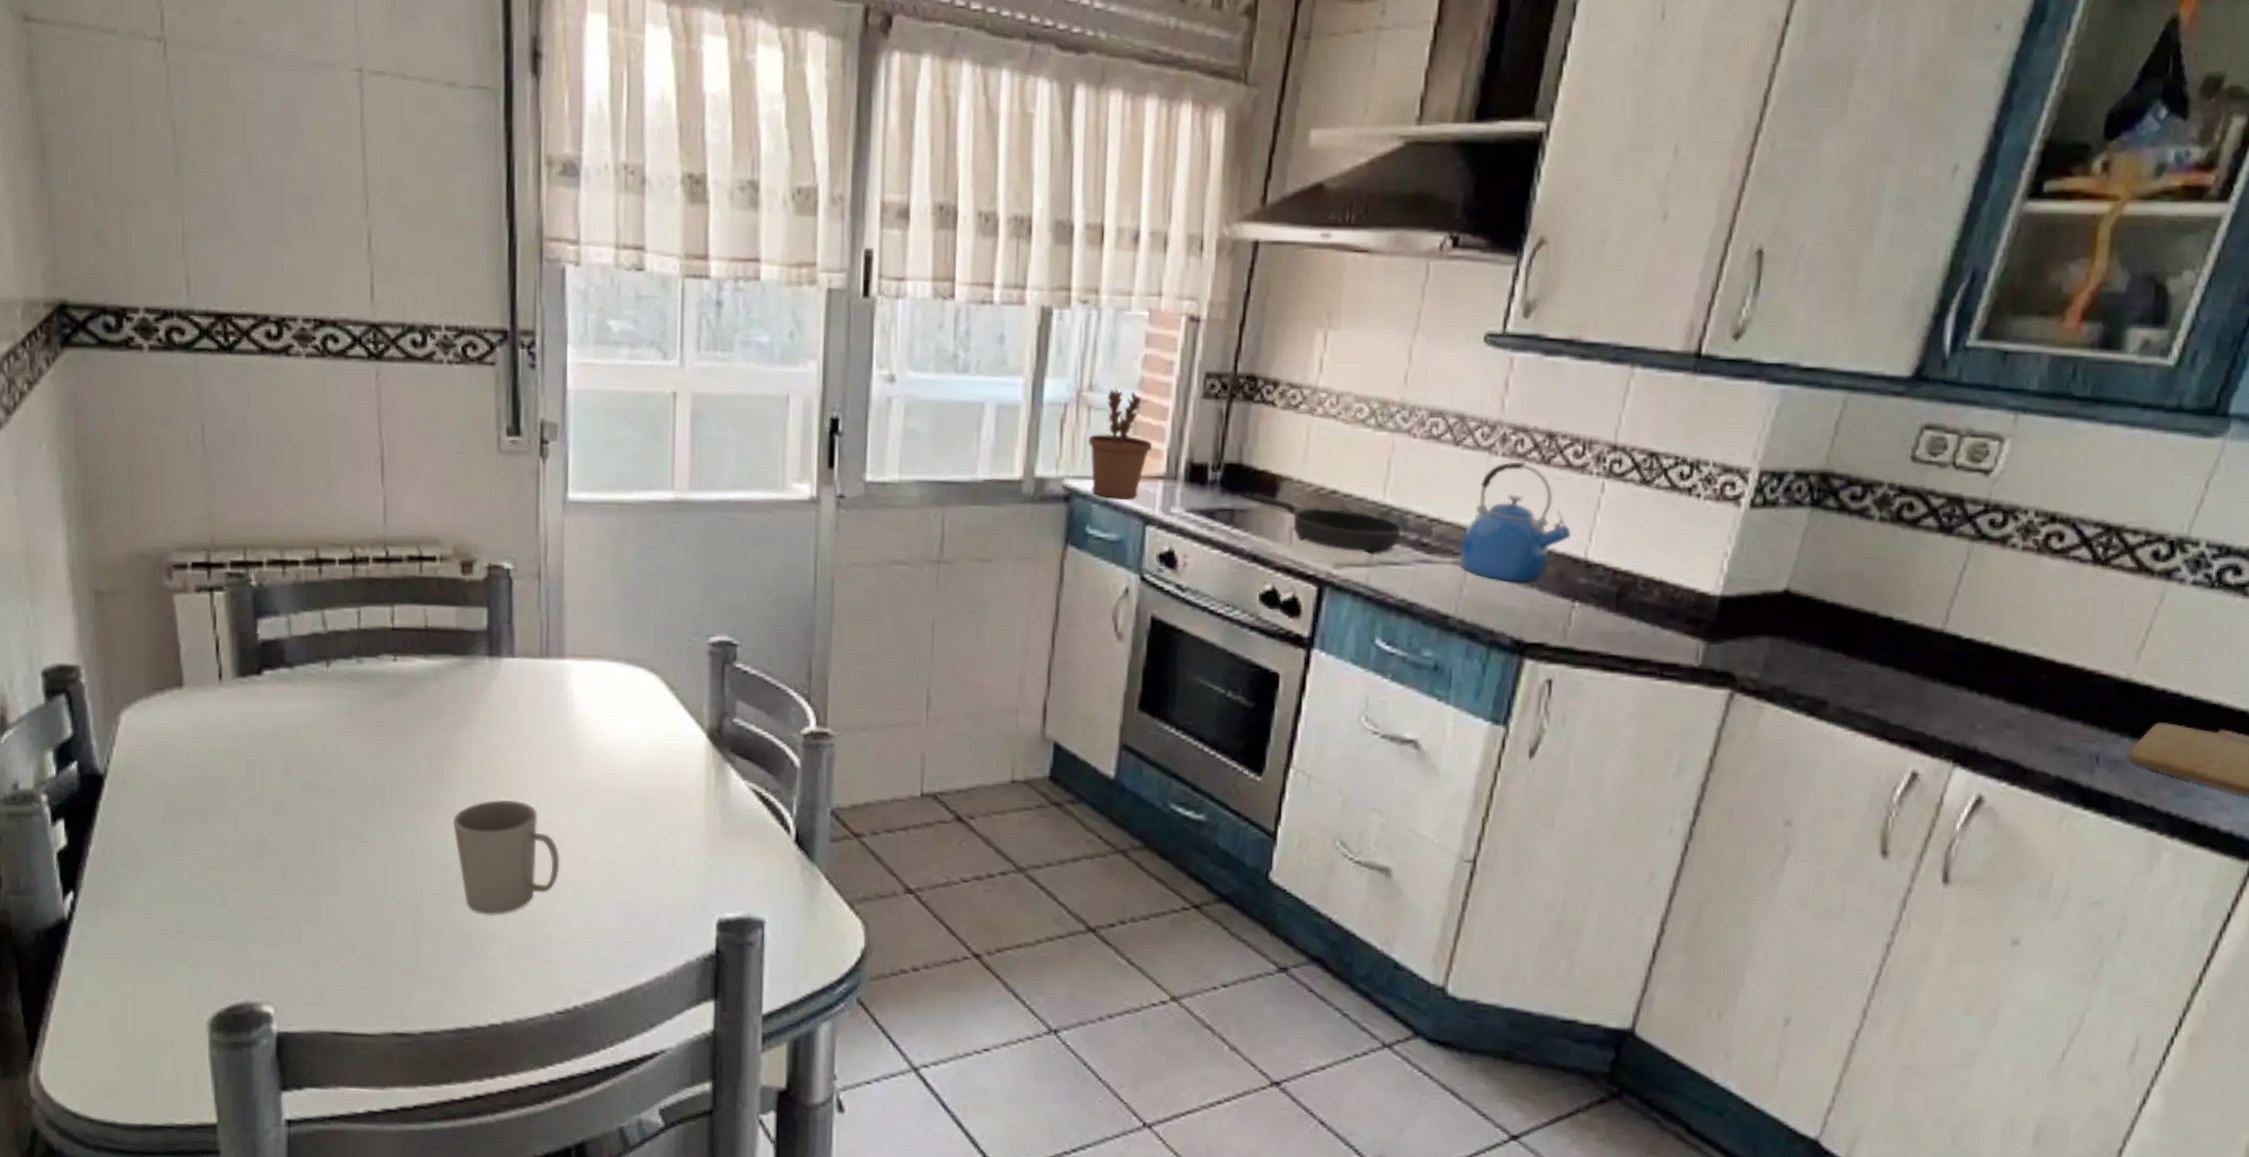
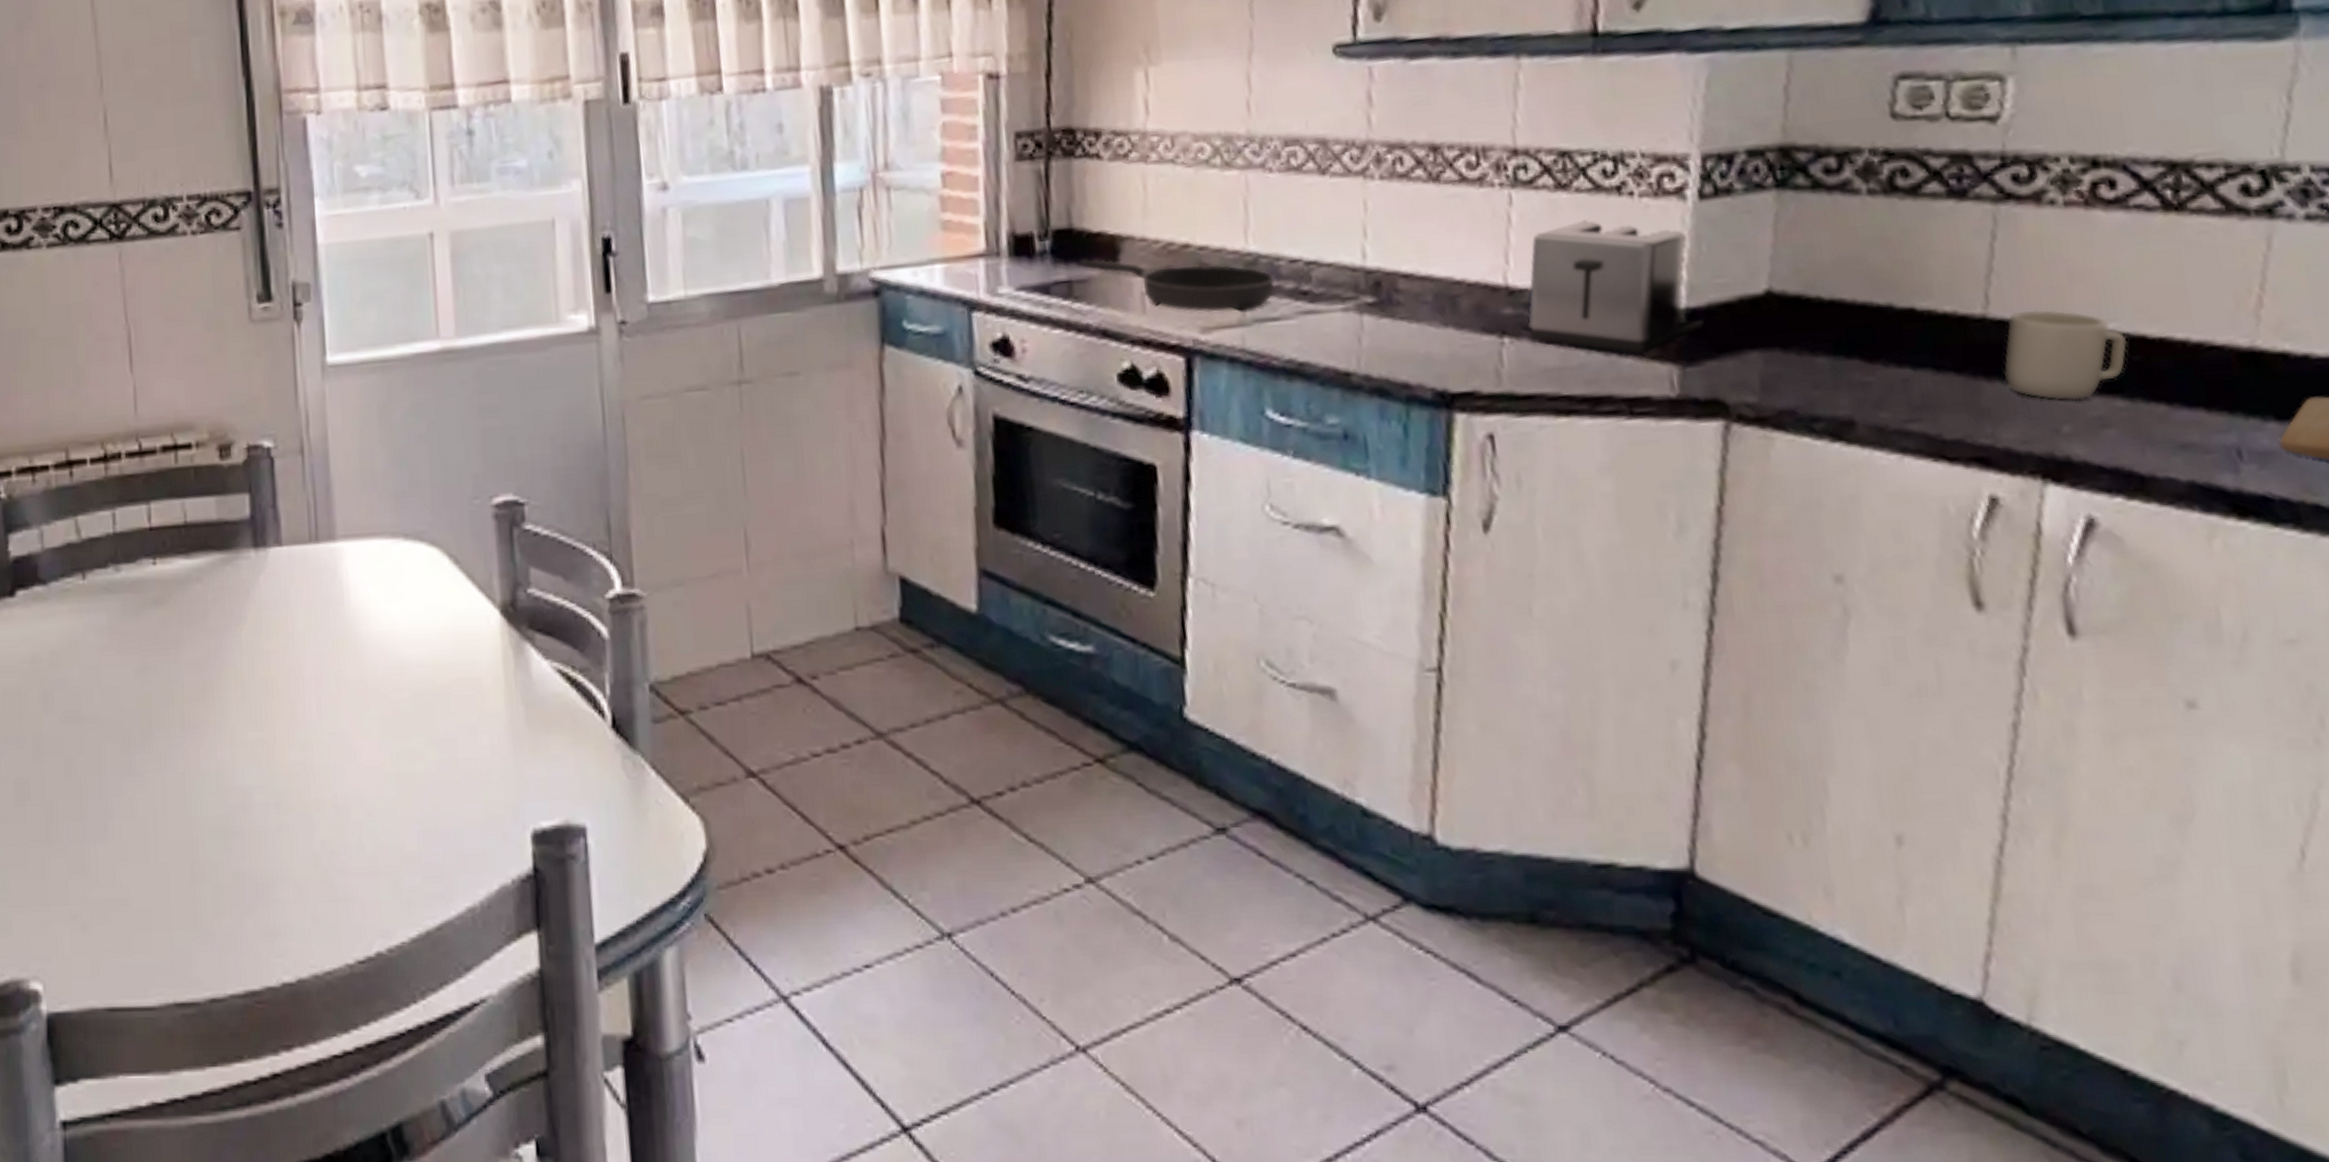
mug: present [453,799,560,914] -> none [227,711,348,849]
flower pot: present [1088,387,1152,500] -> none [891,162,966,287]
kettle: present [1459,461,1572,582] -> none [1348,182,1483,324]
toaster: none [1595,512,1735,629] -> present [1526,220,1706,354]
mug: none [1945,629,2040,705] -> present [2003,309,2128,401]

